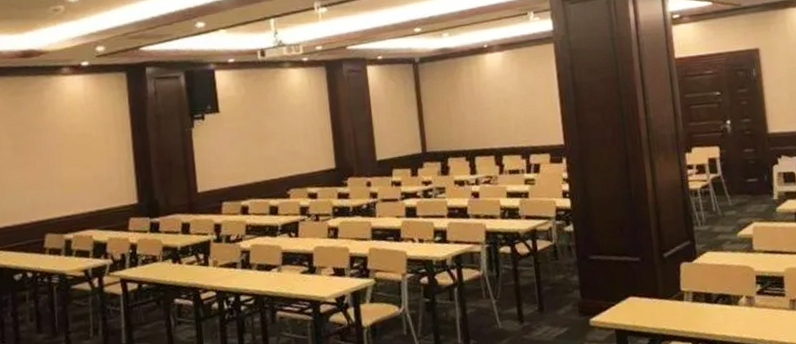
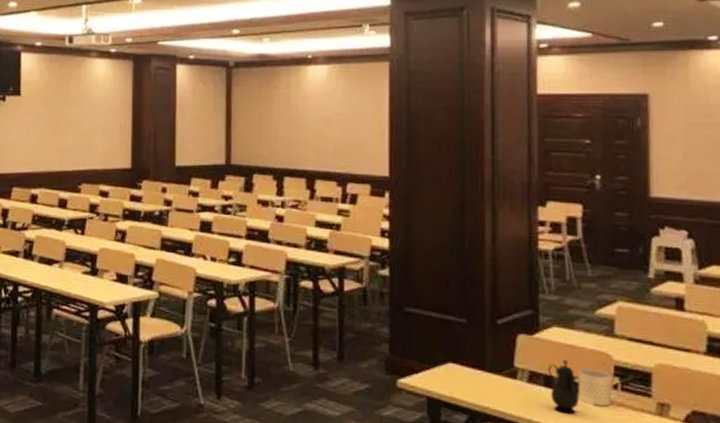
coffeepot: none [706,277,733,322] -> present [548,359,580,414]
mug: none [729,281,763,312] -> present [578,368,622,407]

